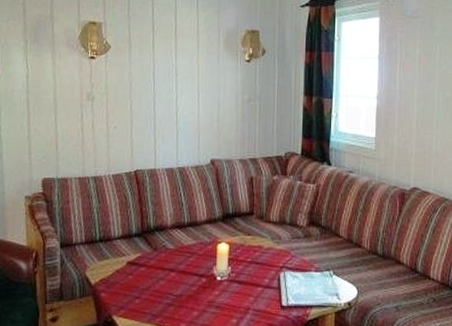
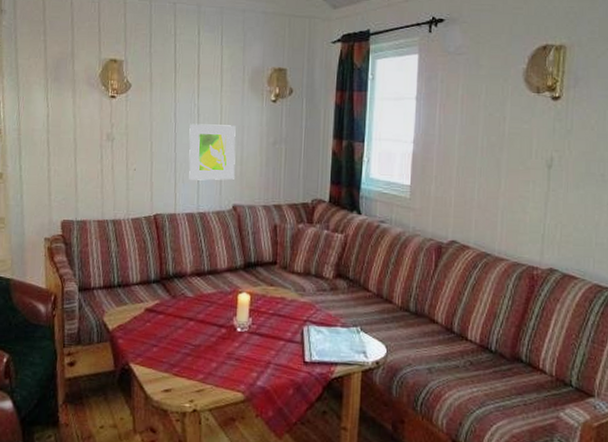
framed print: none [167,83,213,137] -> present [189,124,236,181]

